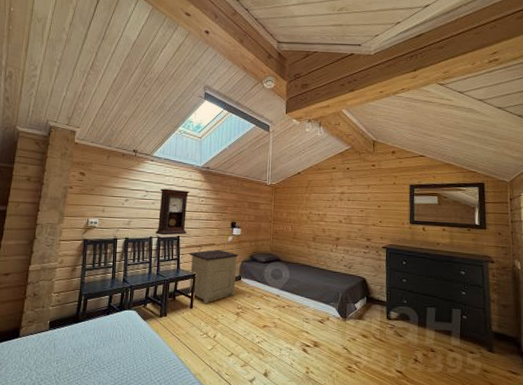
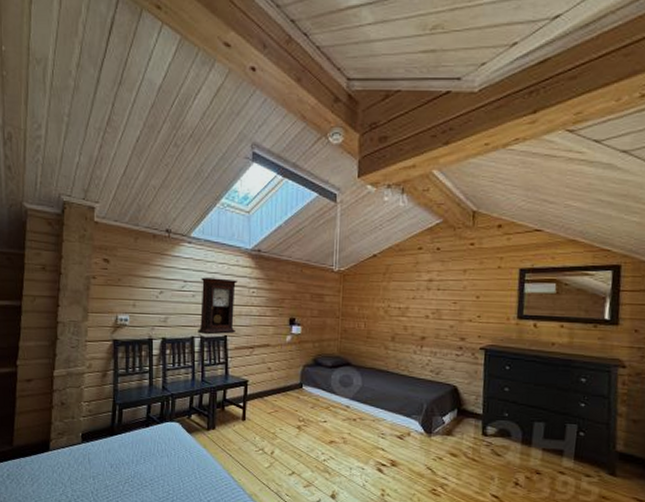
nightstand: present [189,249,239,304] -> none [239,351,299,416]

